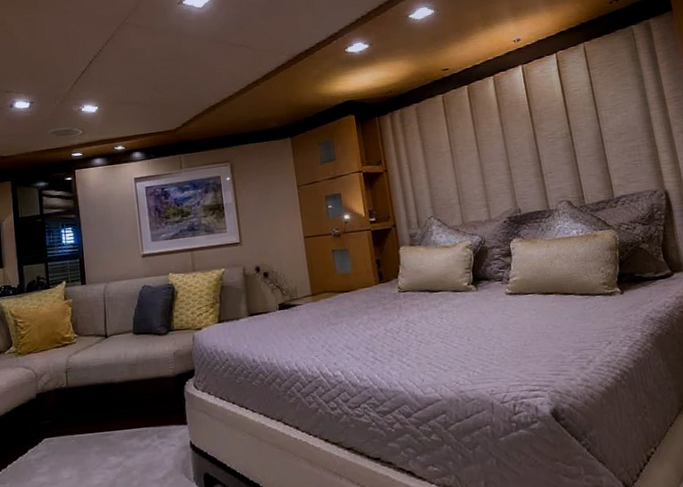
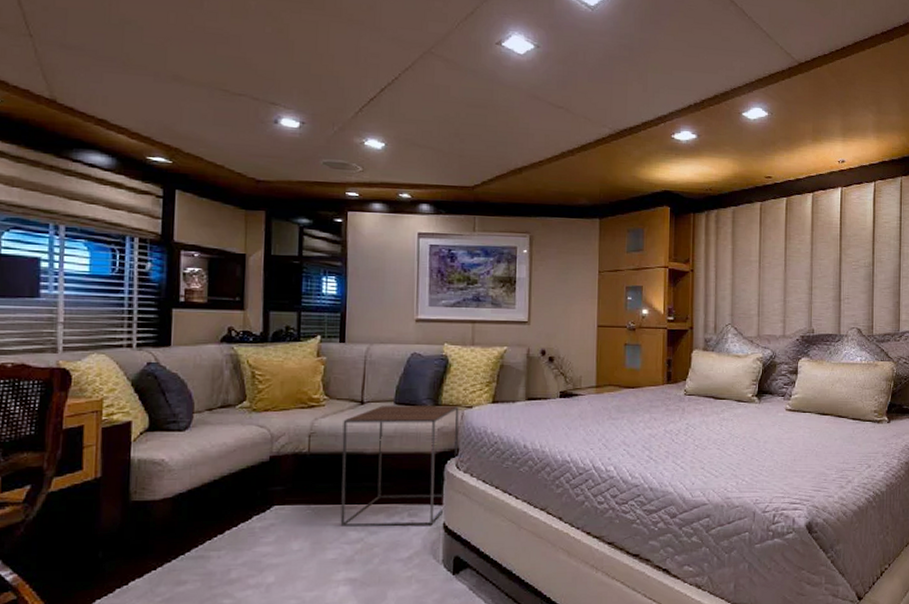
side table: none [92,329,194,453] -> present [340,406,459,527]

